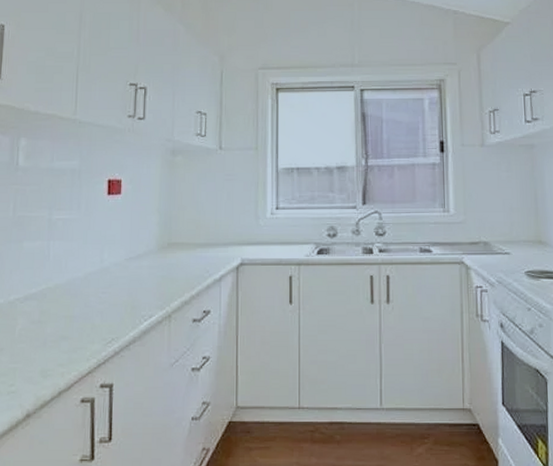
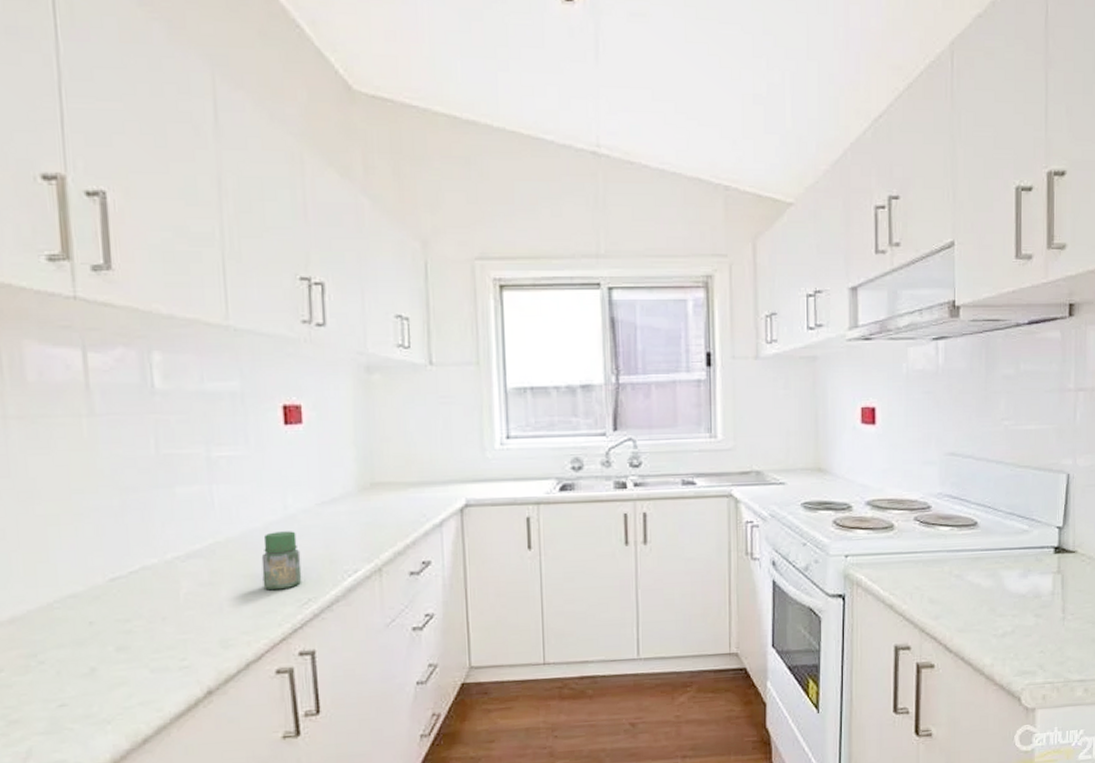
jar: none [79,281,110,330] -> present [261,531,302,590]

